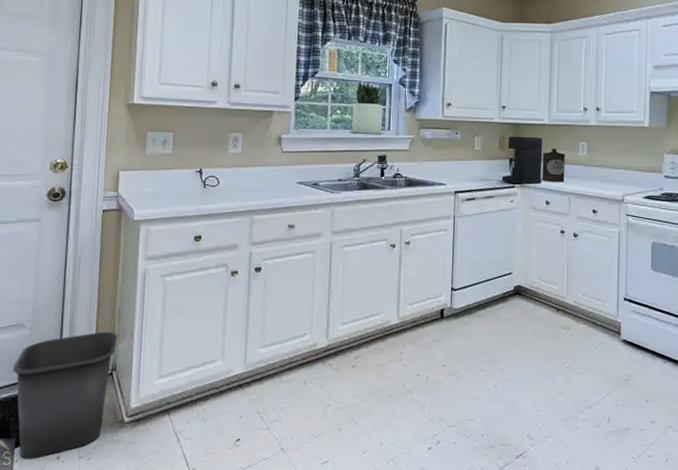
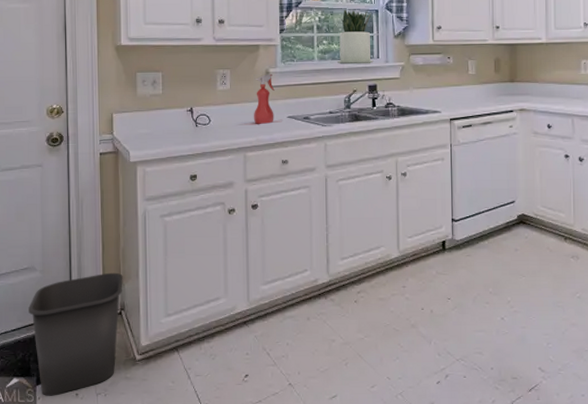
spray bottle: none [262,140,286,188] -> present [253,74,275,124]
coffee maker: present [501,136,542,186] -> none [499,57,542,110]
canister: present [542,148,565,183] -> none [542,68,567,105]

